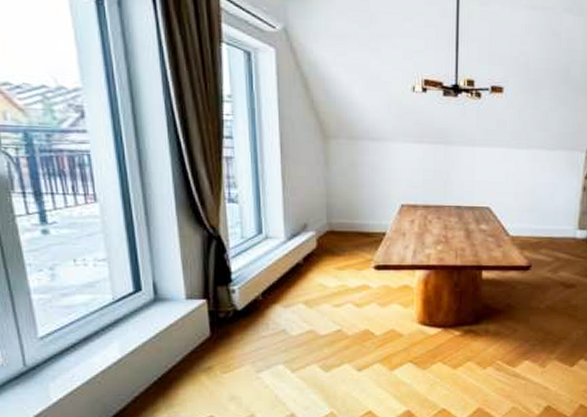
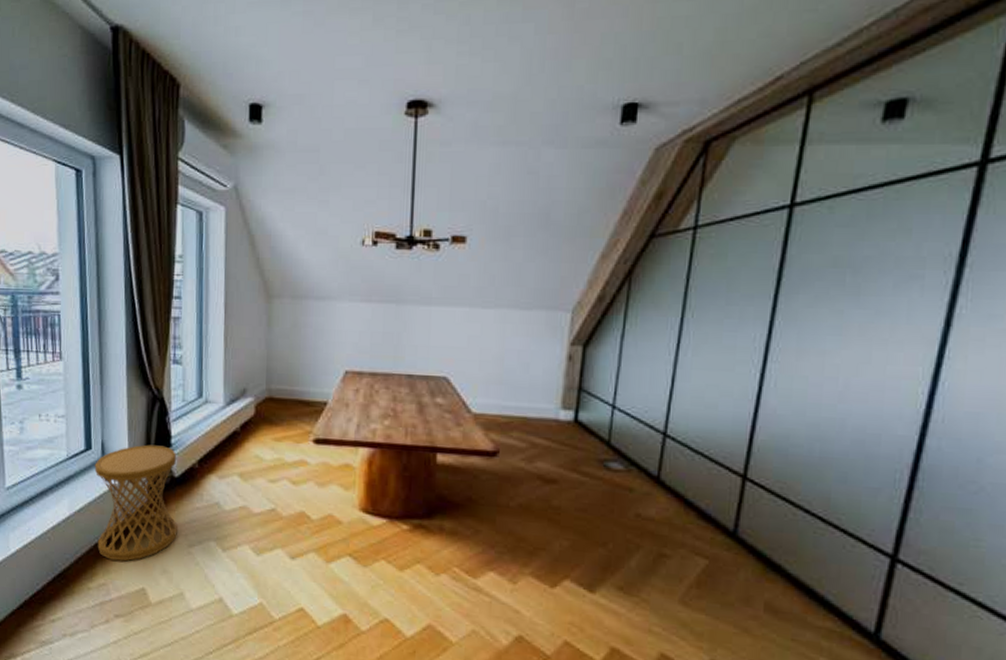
side table: none [147,282,244,395] -> present [94,444,178,562]

